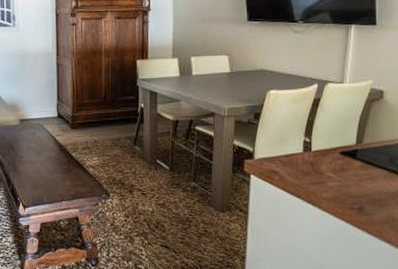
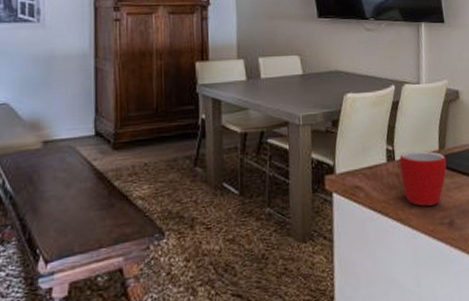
mug: none [315,143,362,192] -> present [399,150,447,206]

